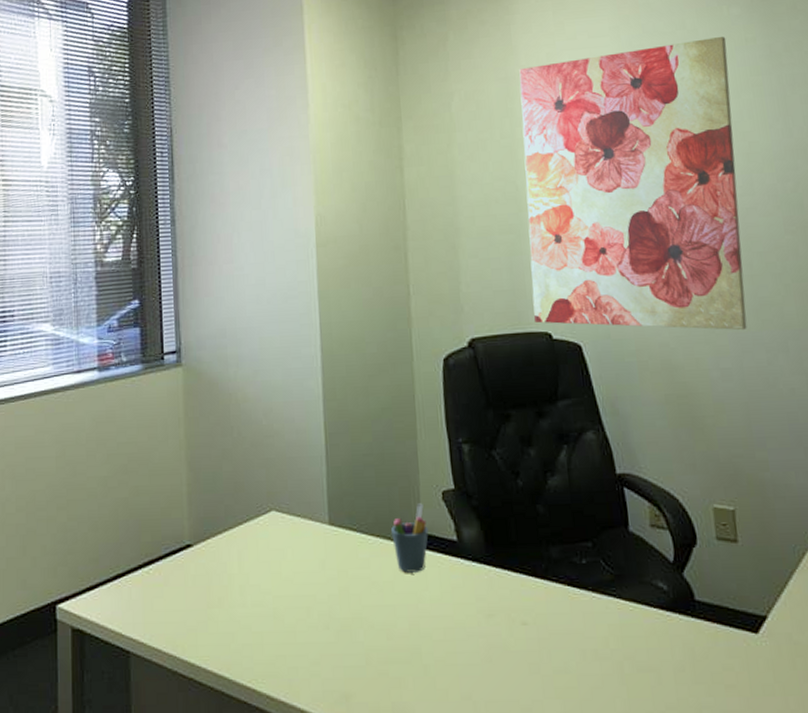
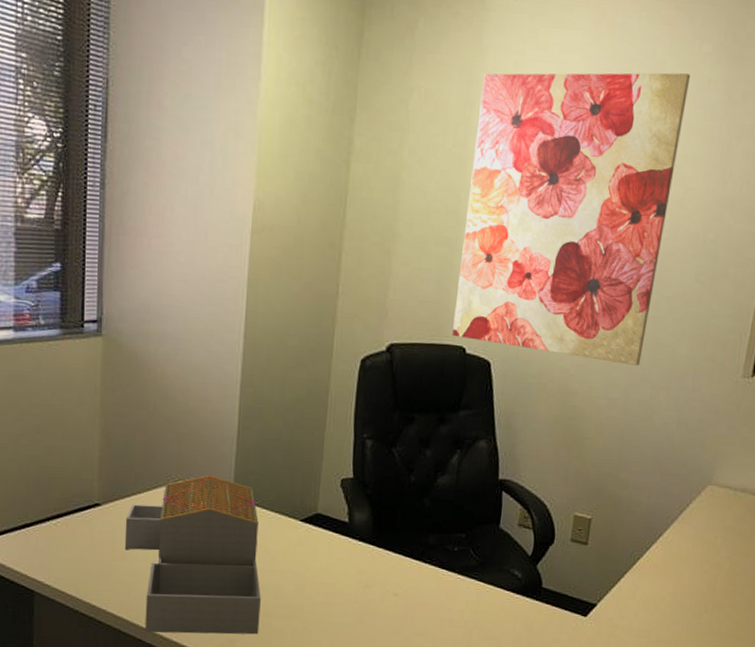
architectural model: none [219,500,376,693] -> present [124,474,261,635]
pen holder: present [391,503,429,573] -> none [290,487,324,546]

